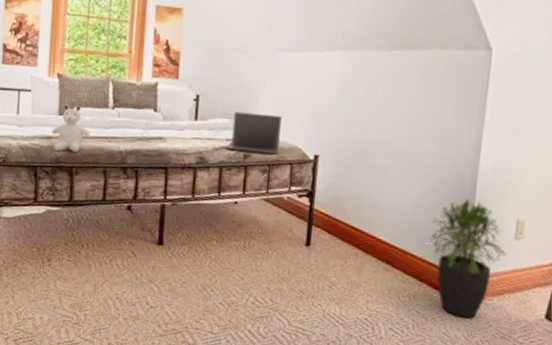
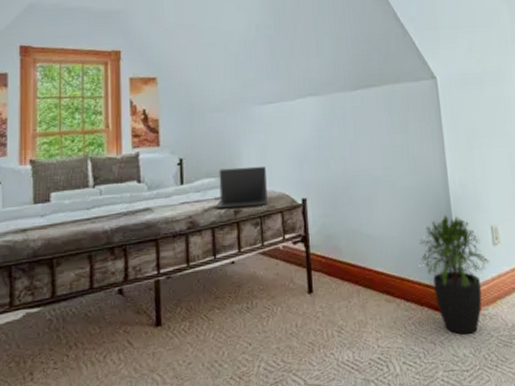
stuffed animal: present [51,104,91,153] -> none [26,190,71,245]

